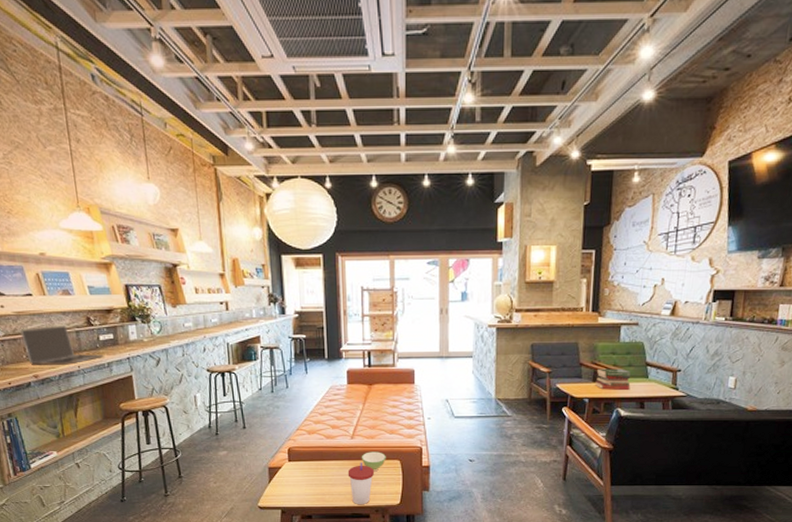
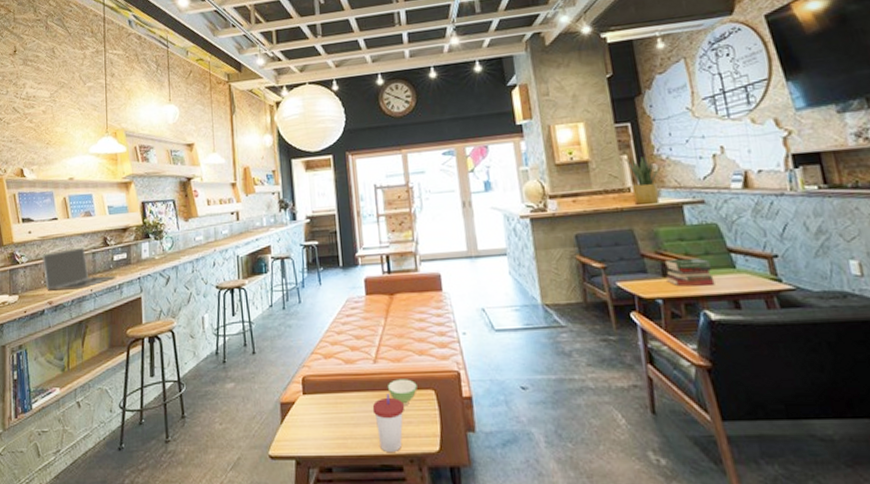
planter: none [584,281,609,324] -> present [626,156,660,206]

